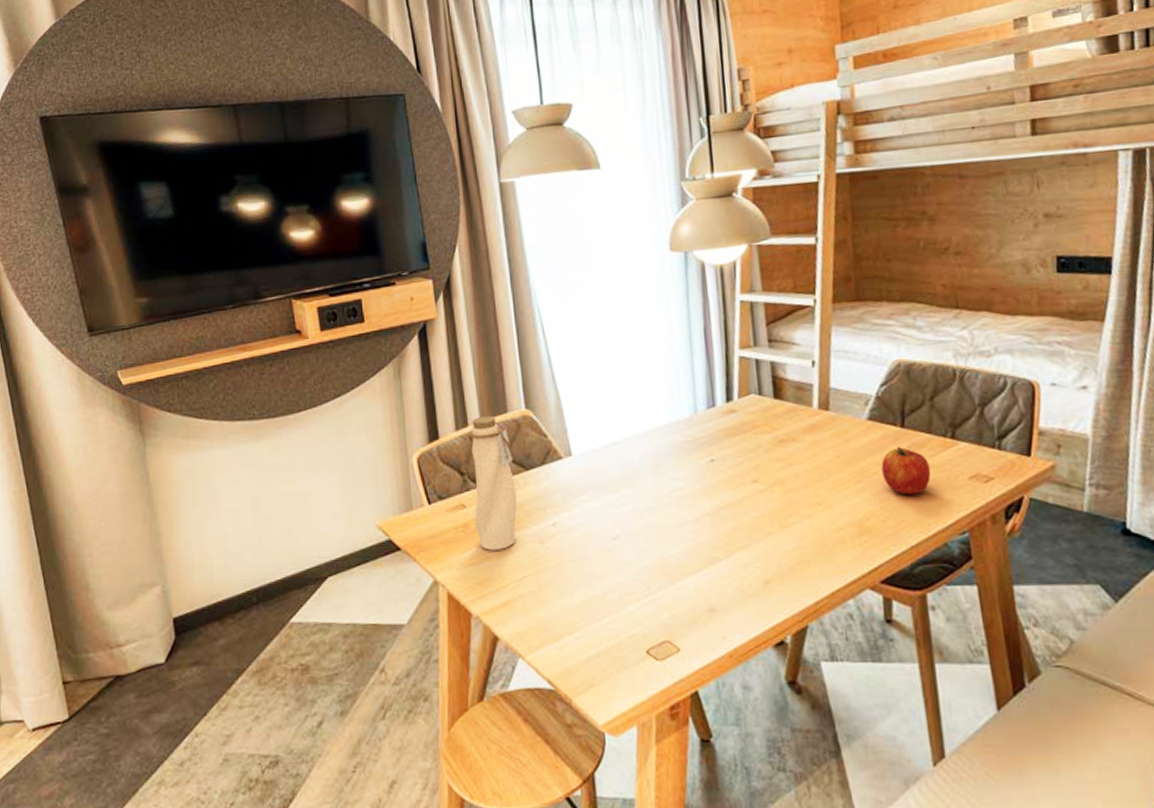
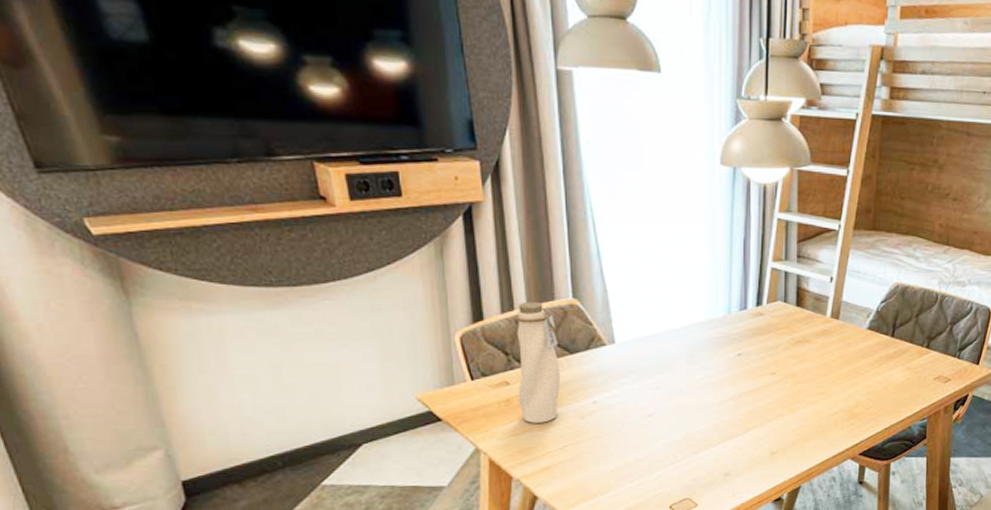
apple: present [881,447,931,495] -> none [872,352,908,390]

